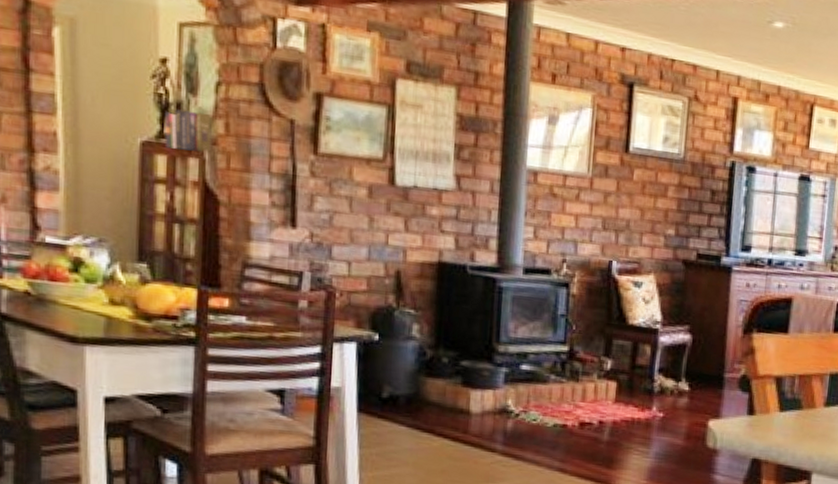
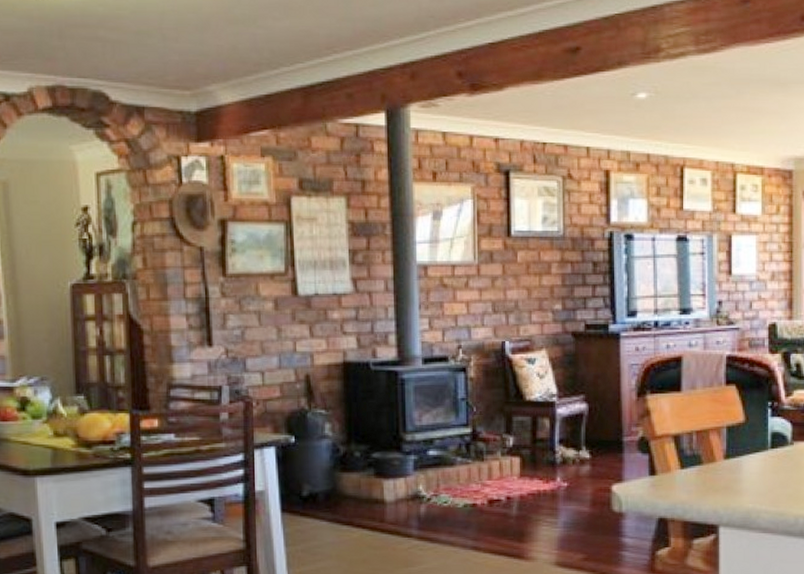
books: present [164,109,212,153] -> none [89,251,132,288]

